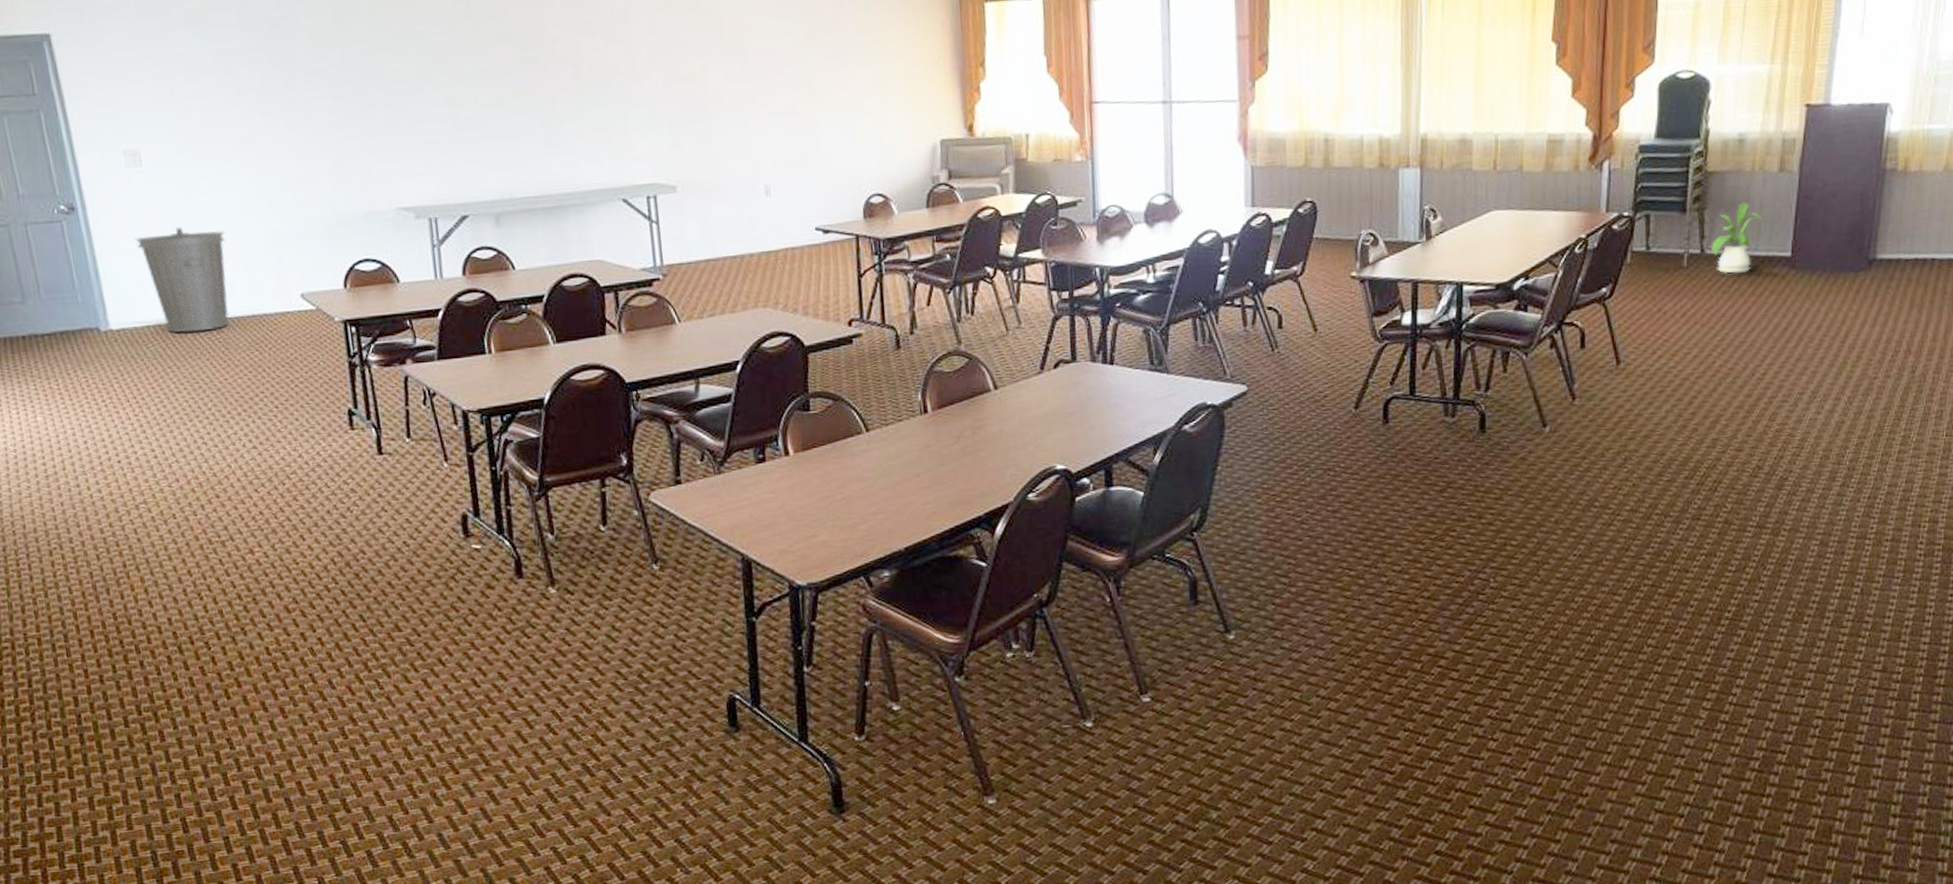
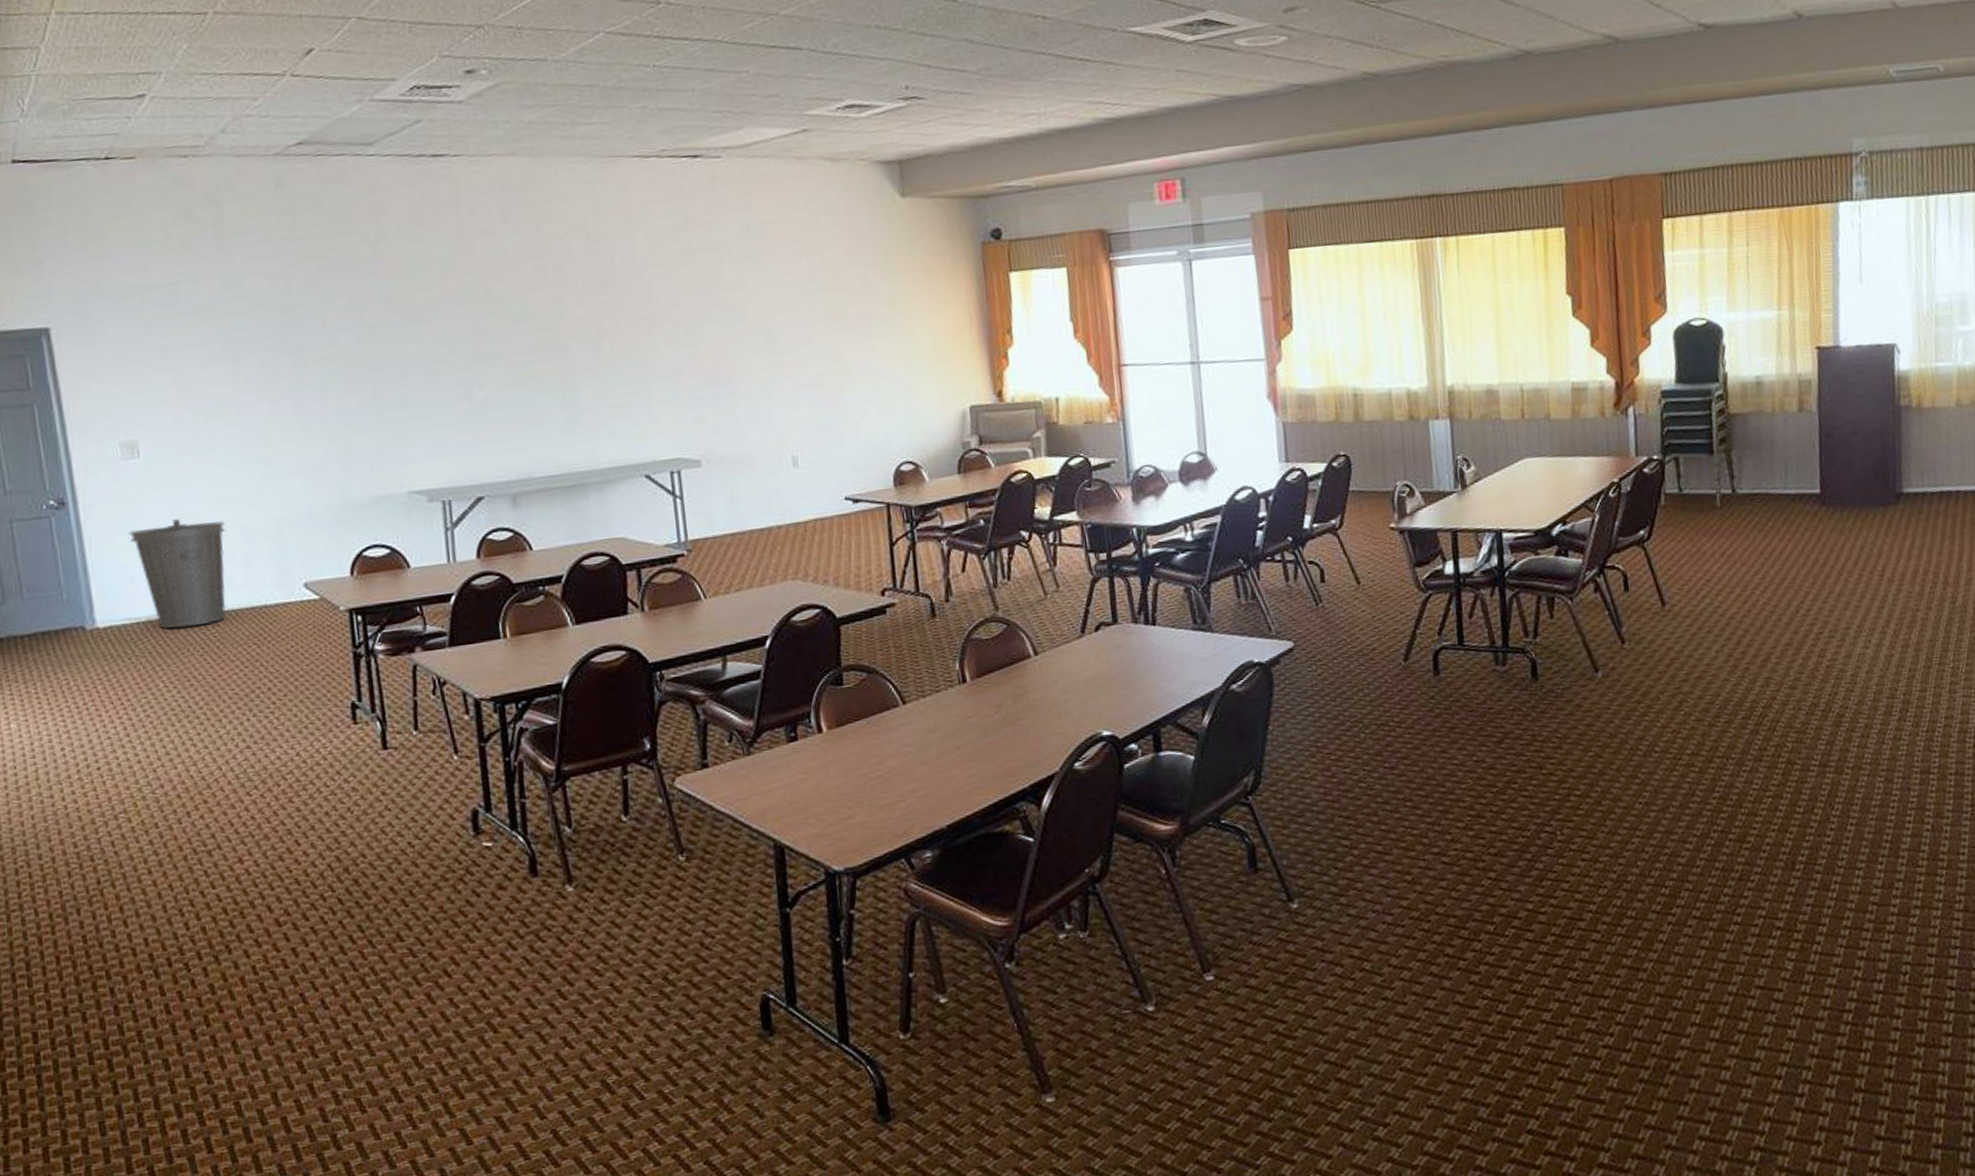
house plant: present [1712,203,1764,274] -> none [1739,442,1790,513]

